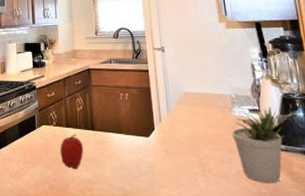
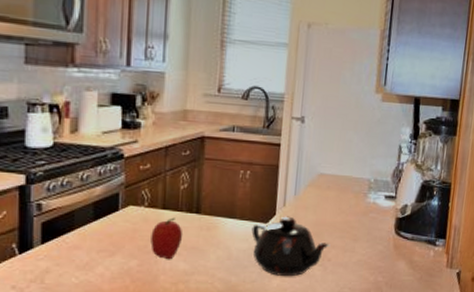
teapot: none [137,130,208,187] -> present [251,216,331,277]
potted plant: present [231,106,285,183] -> none [361,193,414,272]

